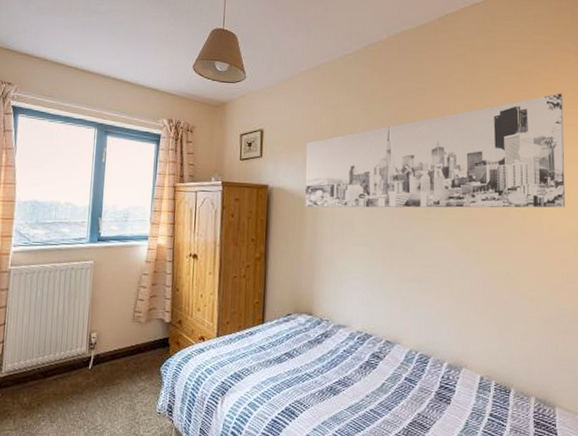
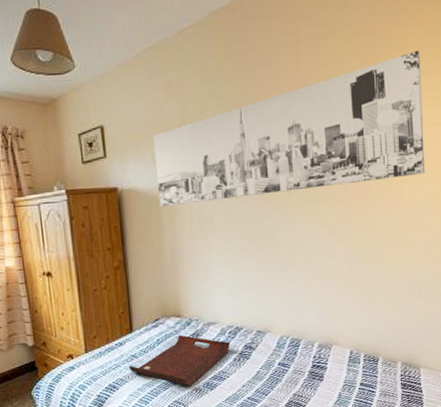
serving tray: none [255,333,357,387] -> present [128,335,230,386]

